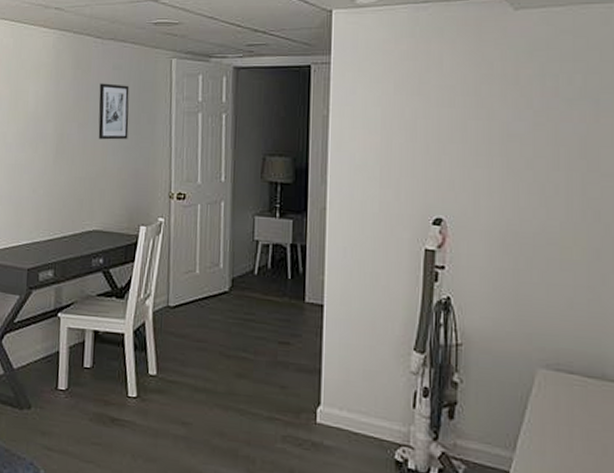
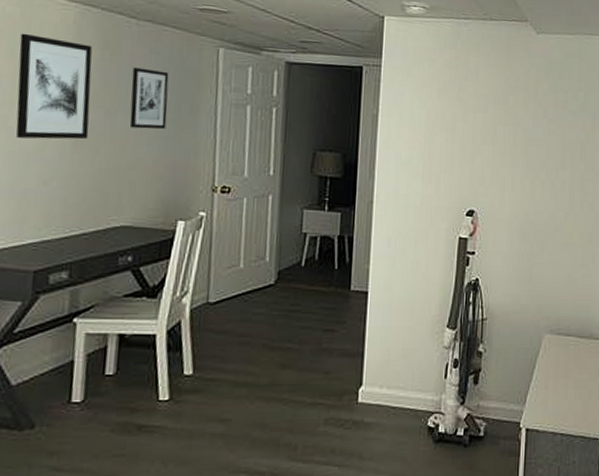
wall art: none [12,60,67,152] -> present [16,33,92,140]

